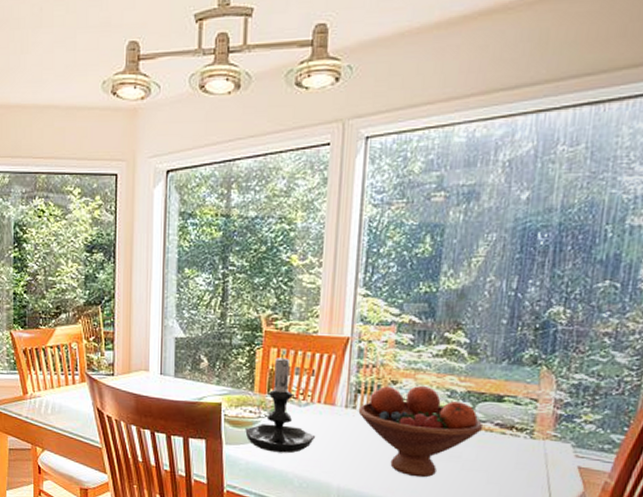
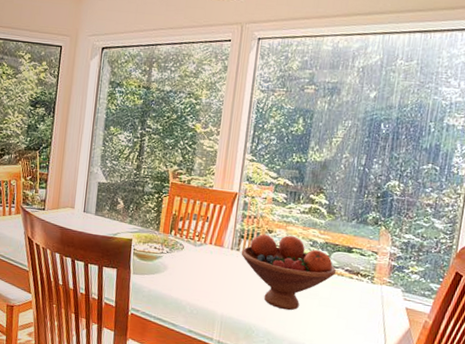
candle holder: present [245,352,315,454] -> none [150,200,206,285]

